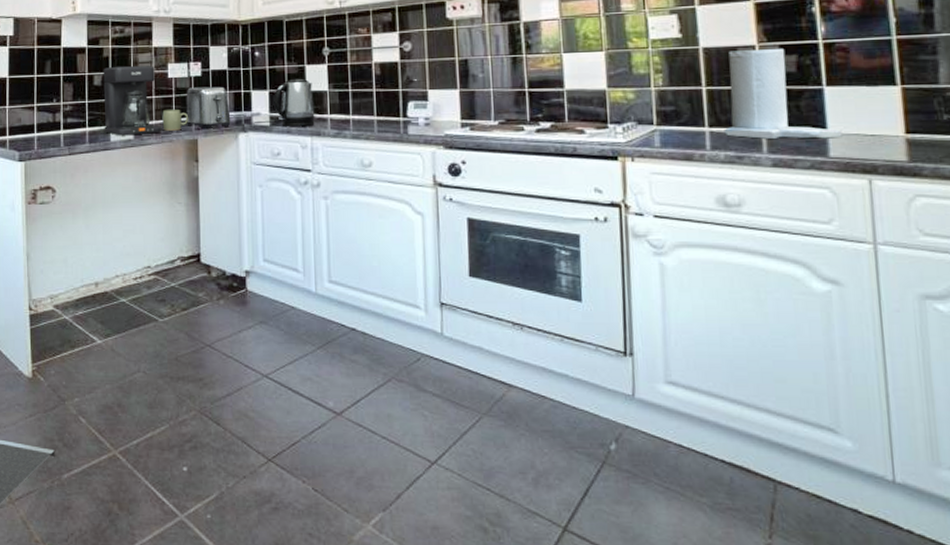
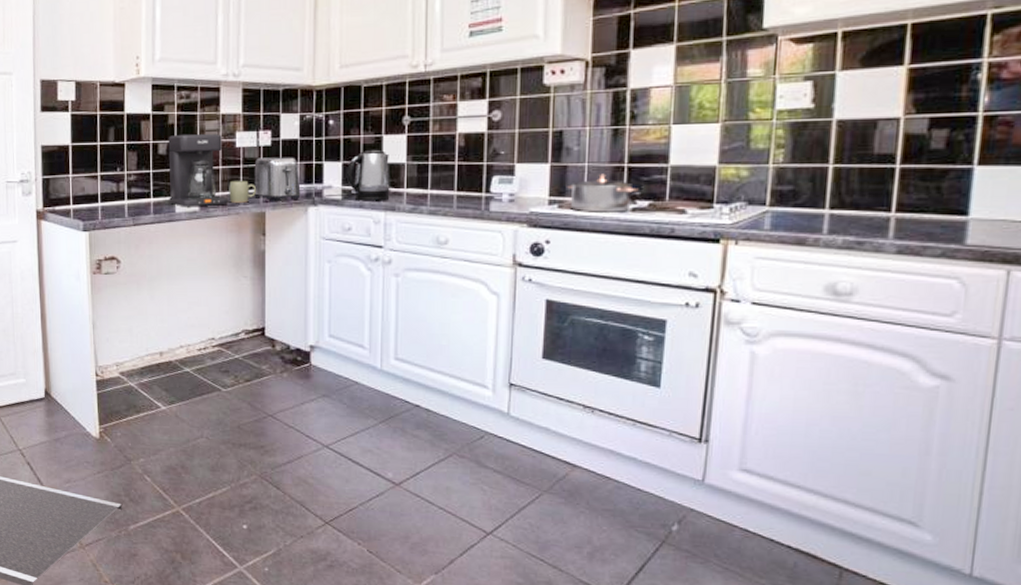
cooking pot: none [476,98,541,134] -> present [567,173,639,212]
paper towel: present [724,49,843,140] -> none [846,122,987,225]

